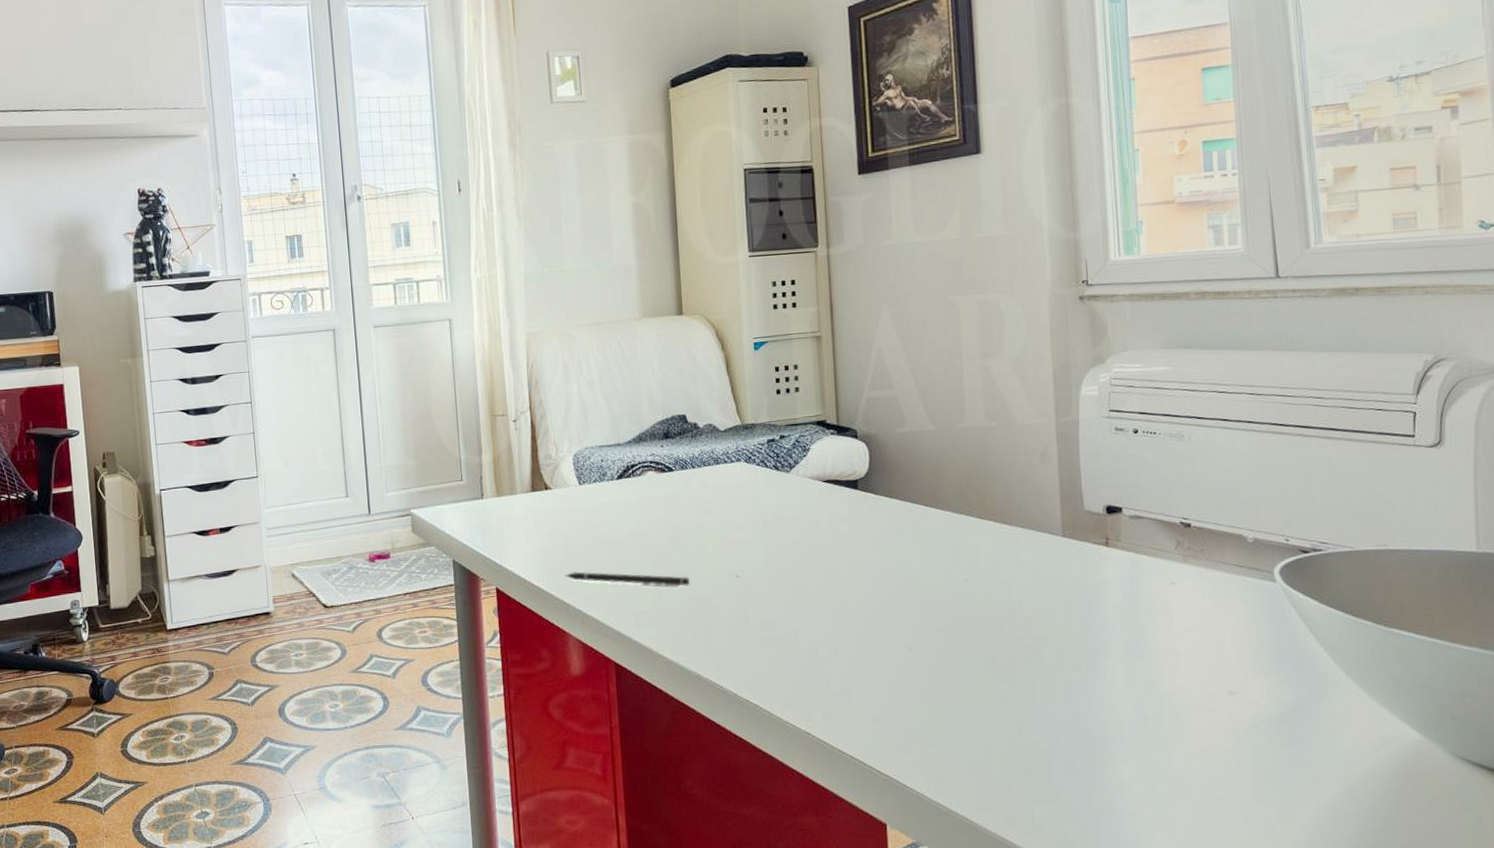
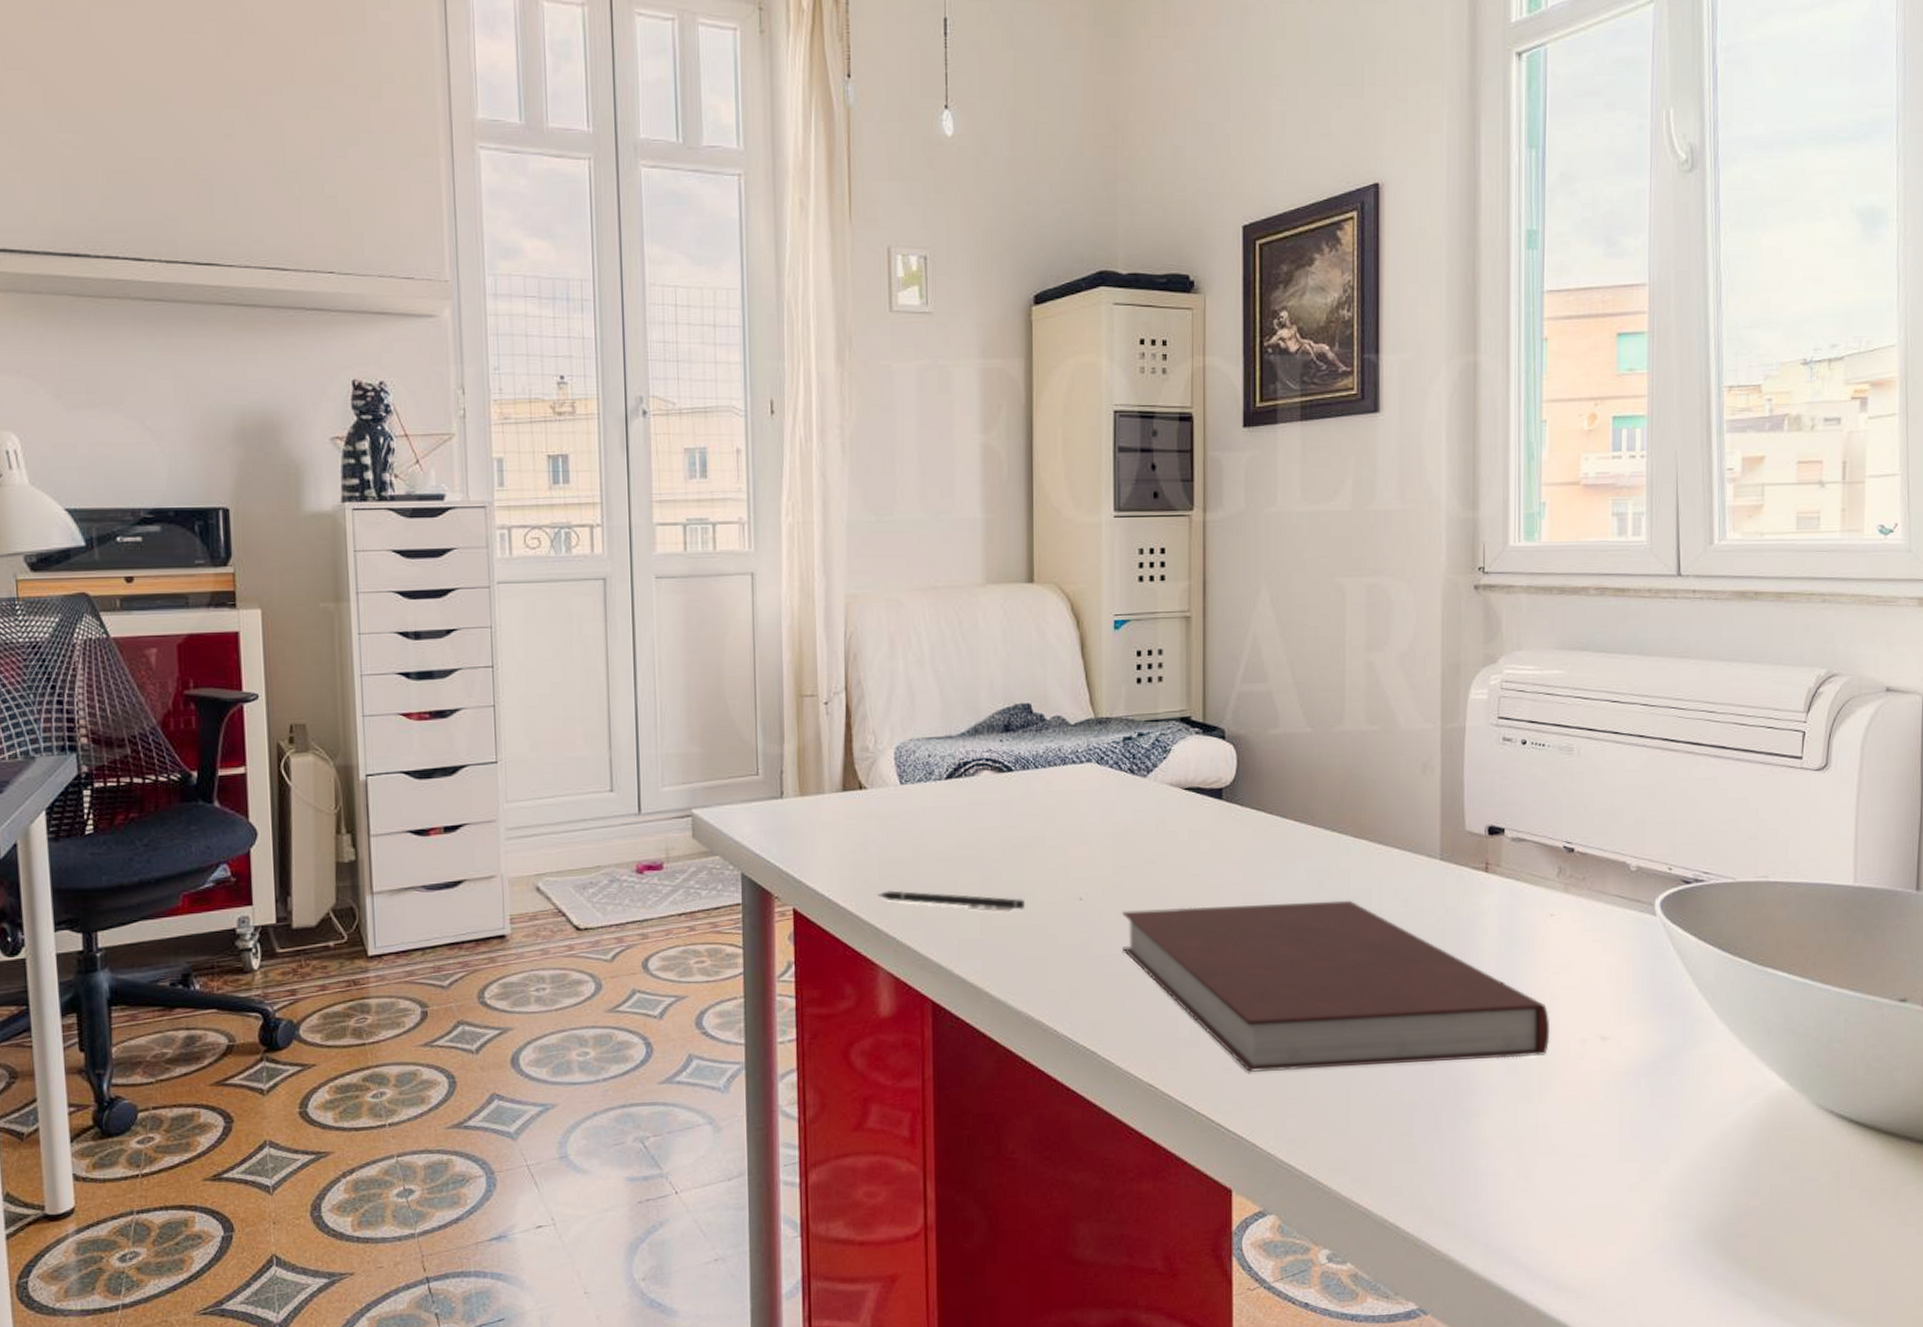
notebook: none [775,573,1179,722] -> present [1122,900,1550,1072]

